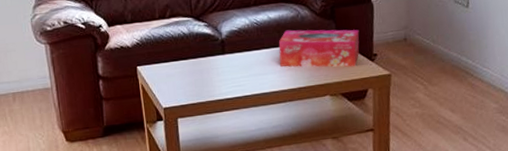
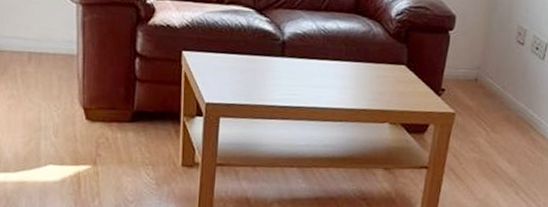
tissue box: present [278,29,360,67] -> none [341,44,431,98]

